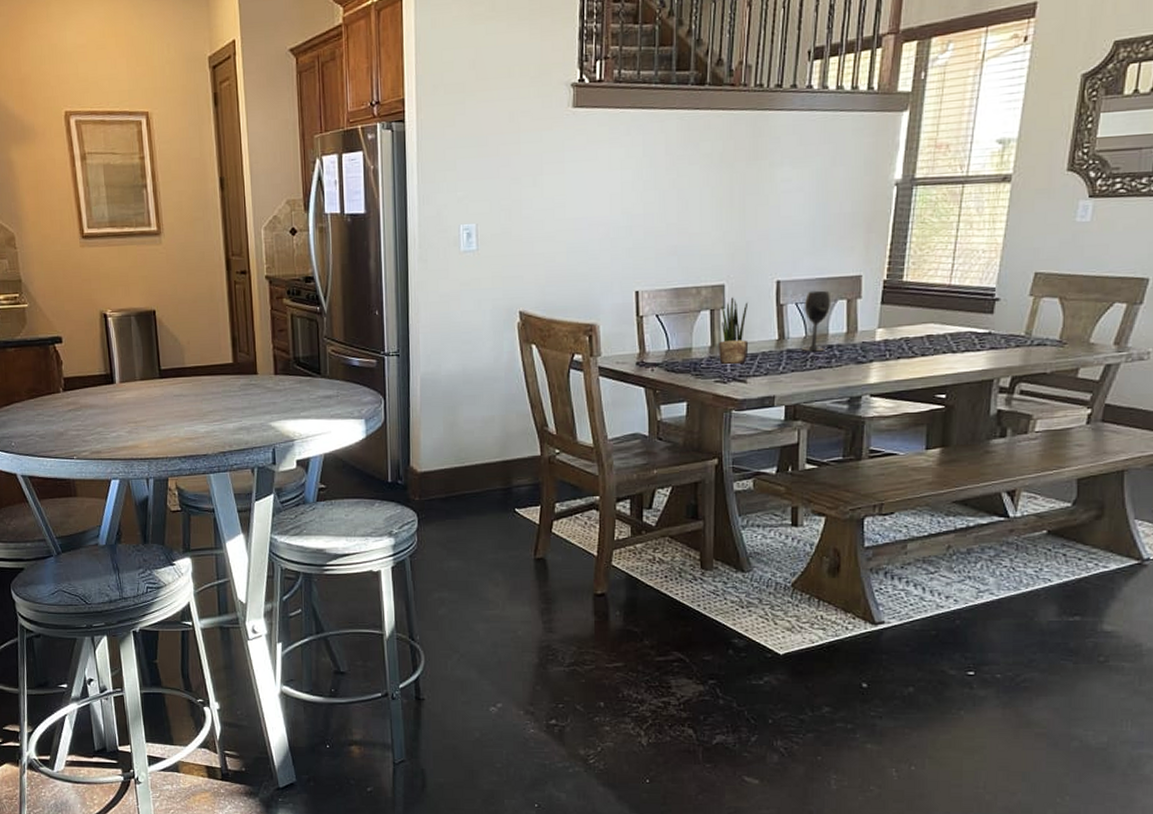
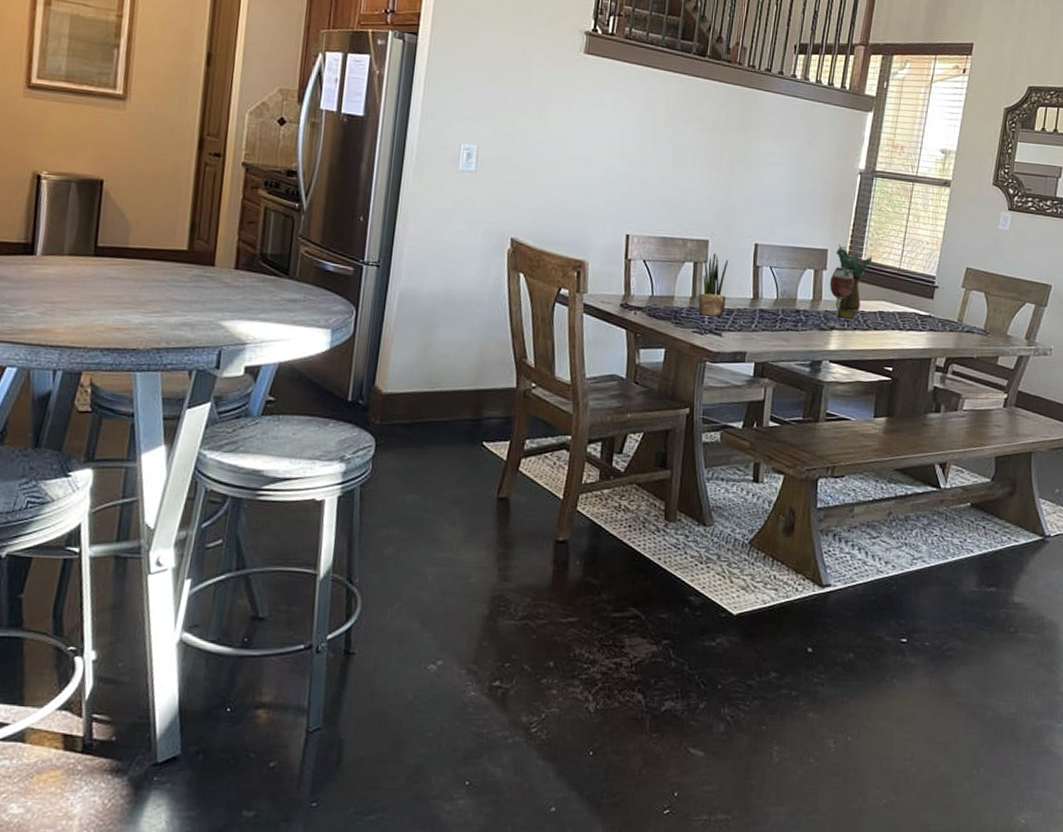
wine glass: present [801,290,831,352] -> none [772,257,801,315]
wineglass: none [863,292,895,361] -> present [825,267,854,330]
vase: none [872,268,917,348] -> present [835,244,873,319]

